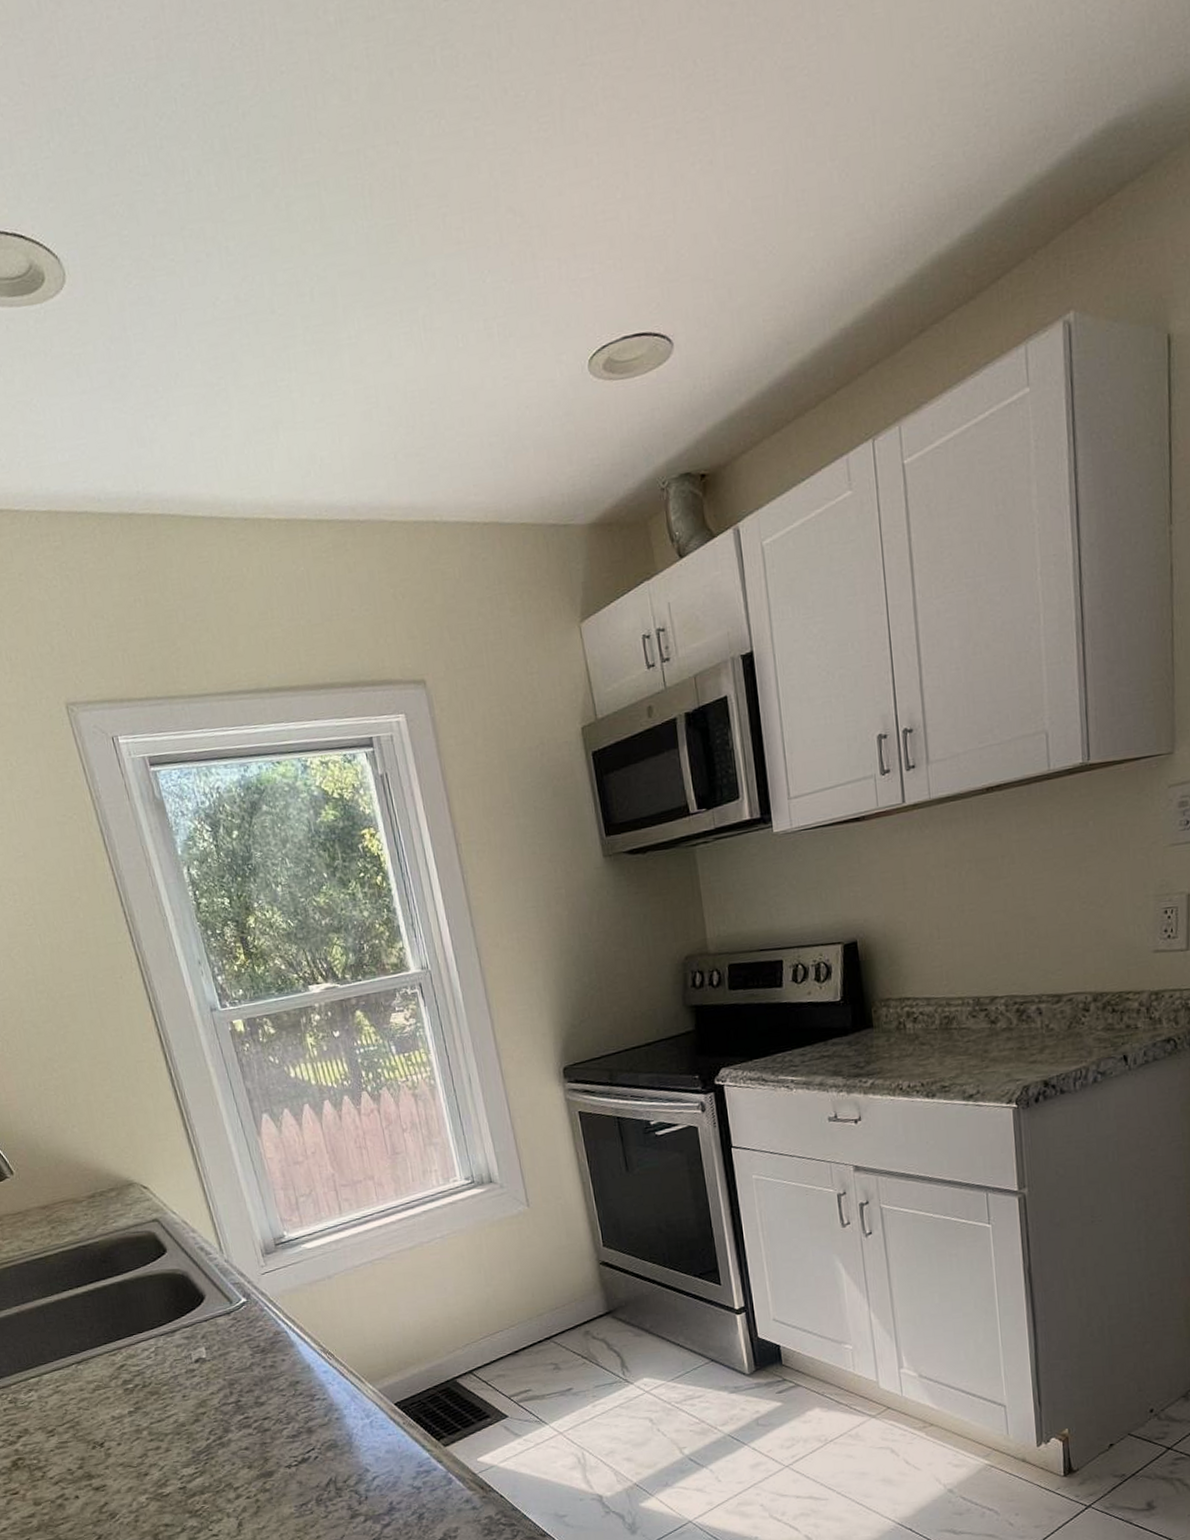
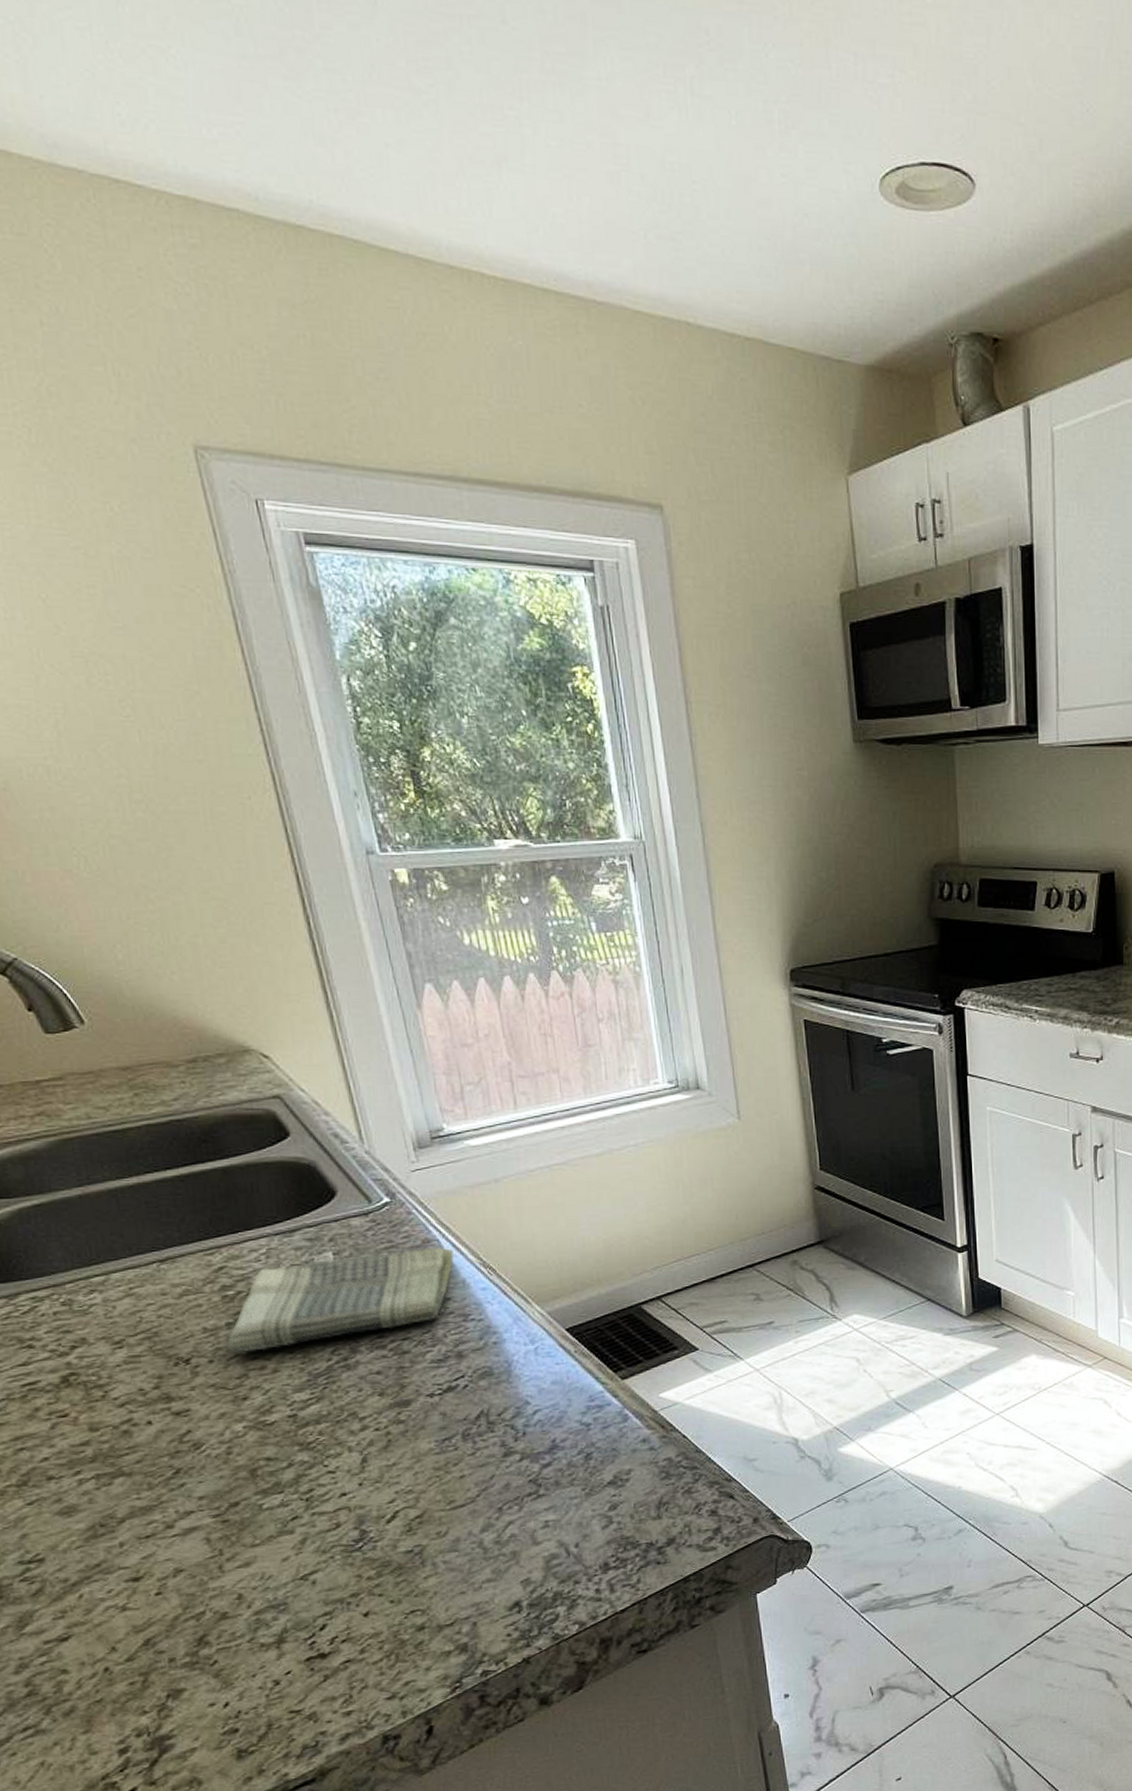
dish towel: none [129,1337,300,1437] -> present [226,1247,455,1354]

